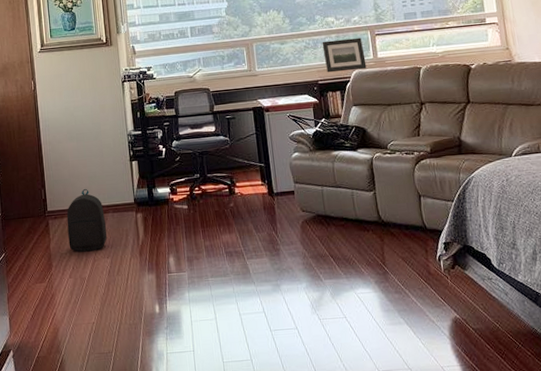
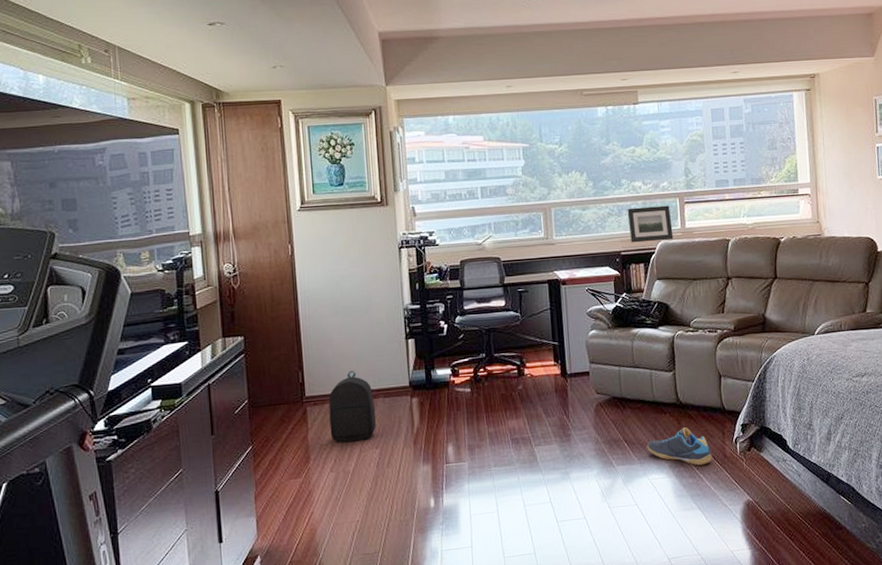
athletic shoe: none [352,244,417,282] -> present [646,426,713,466]

